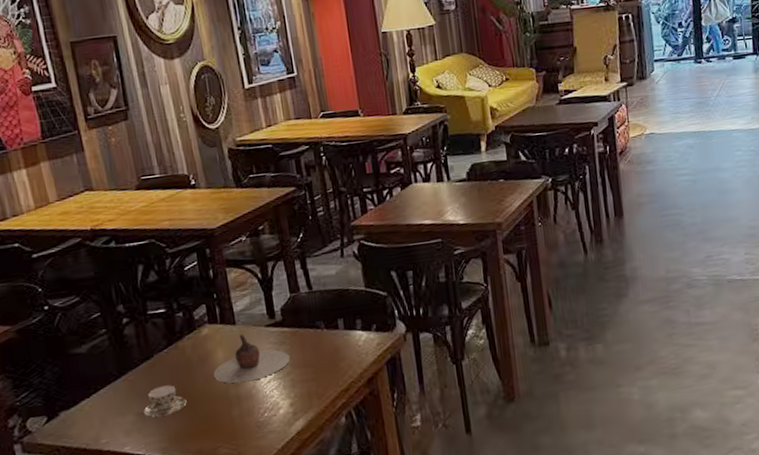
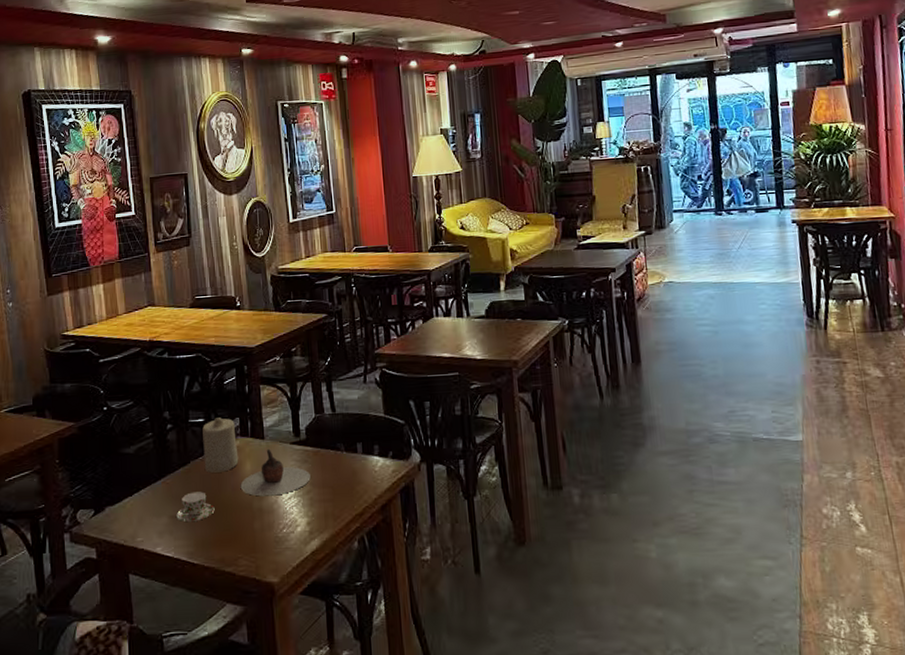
candle: none [164,306,209,365] -> present [202,417,239,473]

